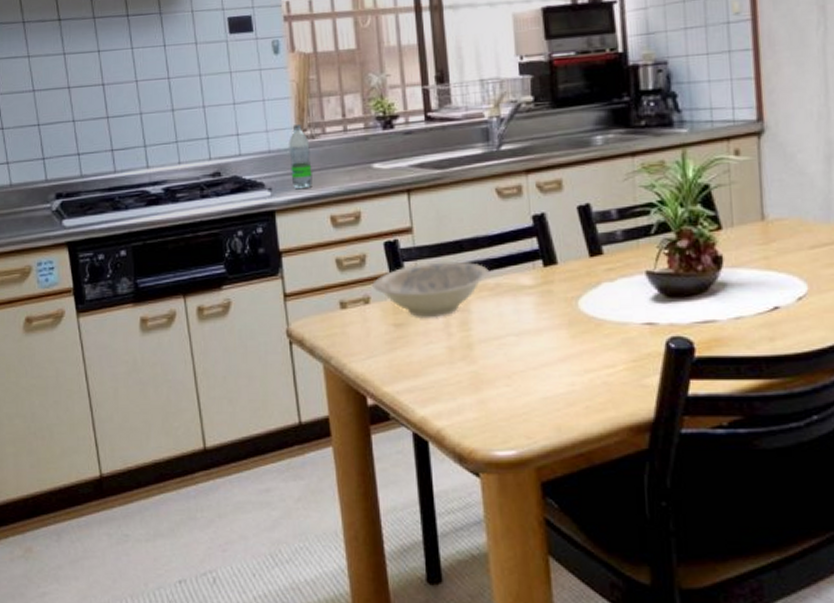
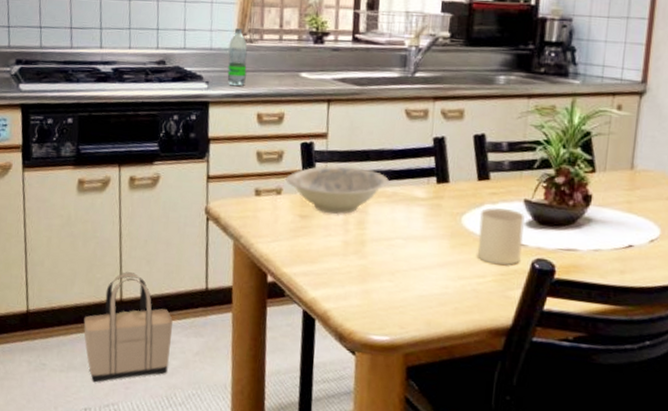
shopping bag: none [165,416,268,549] -> present [83,272,173,383]
cup: none [597,285,654,350] -> present [477,207,525,266]

